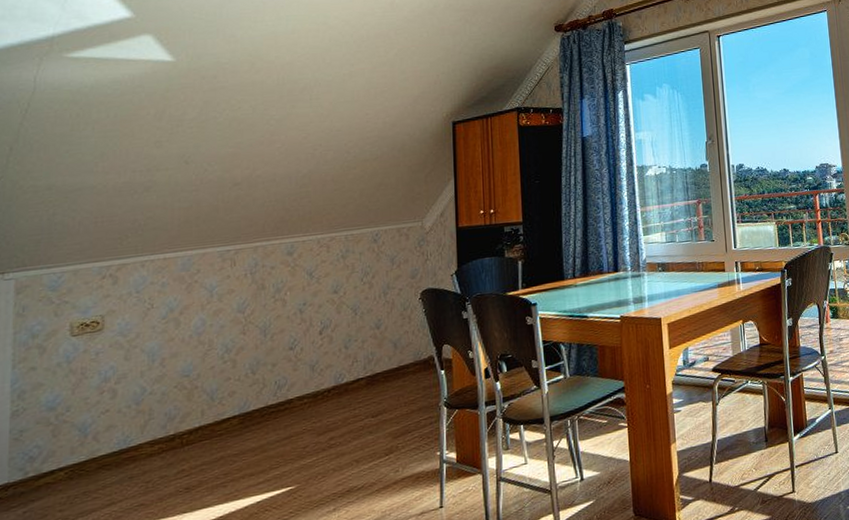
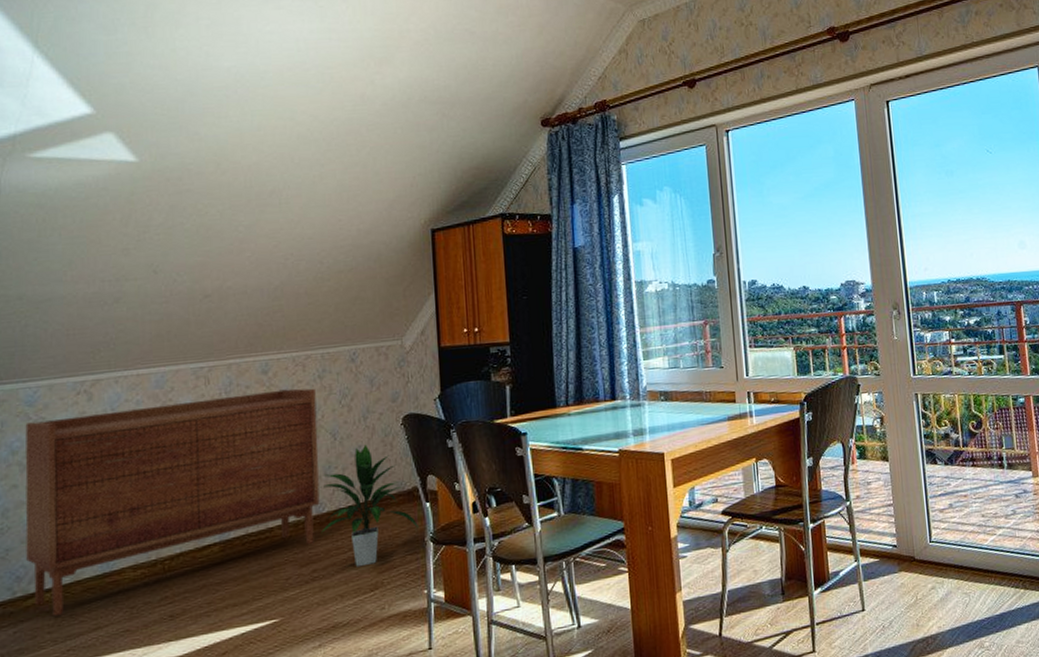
sideboard: none [41,267,340,494] -> present [25,388,320,616]
indoor plant: none [339,318,434,434] -> present [319,444,420,567]

